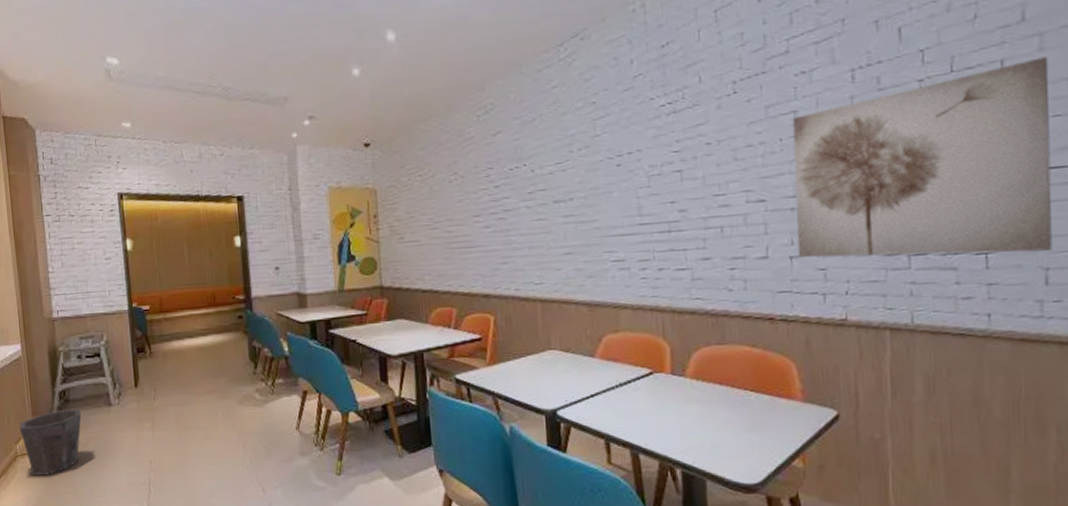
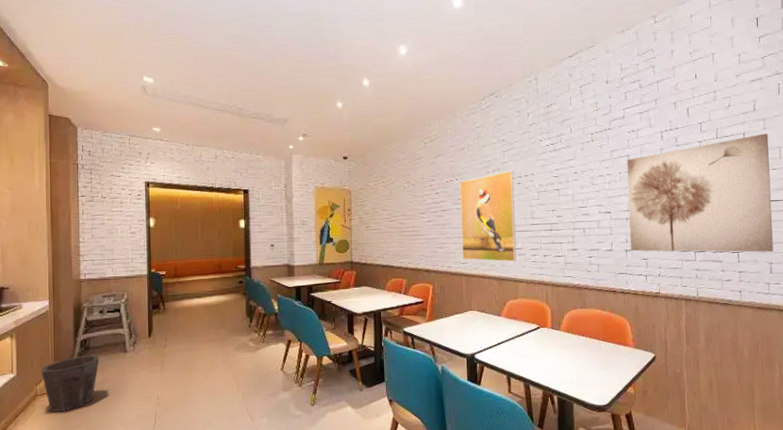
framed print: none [529,146,617,280] -> present [460,170,517,262]

